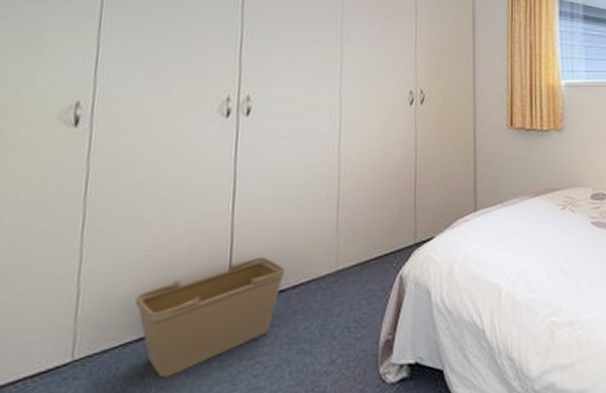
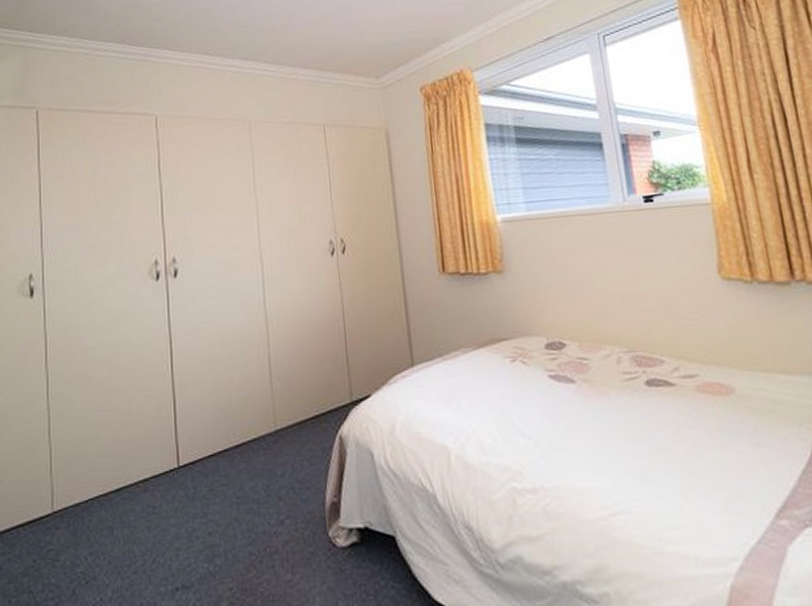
bicycle basket: present [135,256,286,378] -> none [98,416,227,531]

